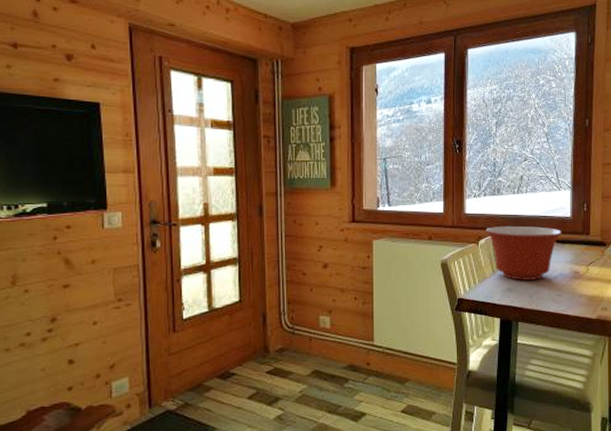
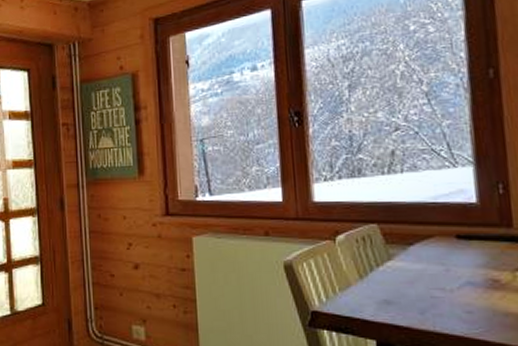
mixing bowl: present [486,226,562,280] -> none [344,217,465,290]

